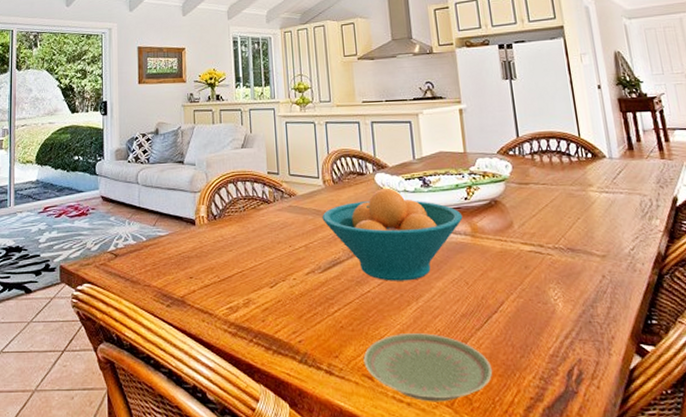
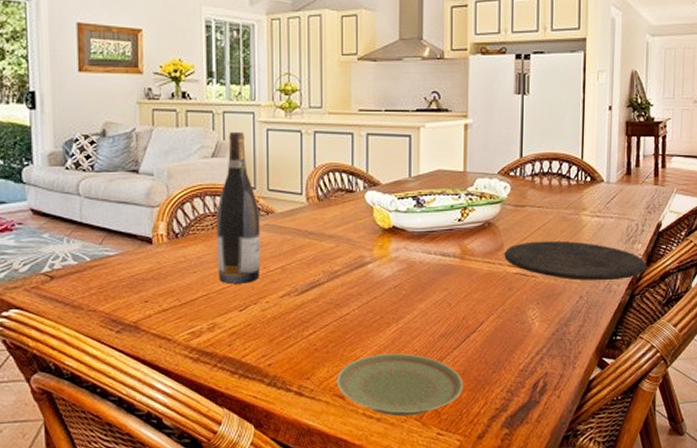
wine bottle: none [247,125,287,262] -> present [215,131,261,284]
fruit bowl: present [322,187,463,281] -> none [303,206,454,304]
plate: none [515,217,671,259] -> present [504,240,647,281]

